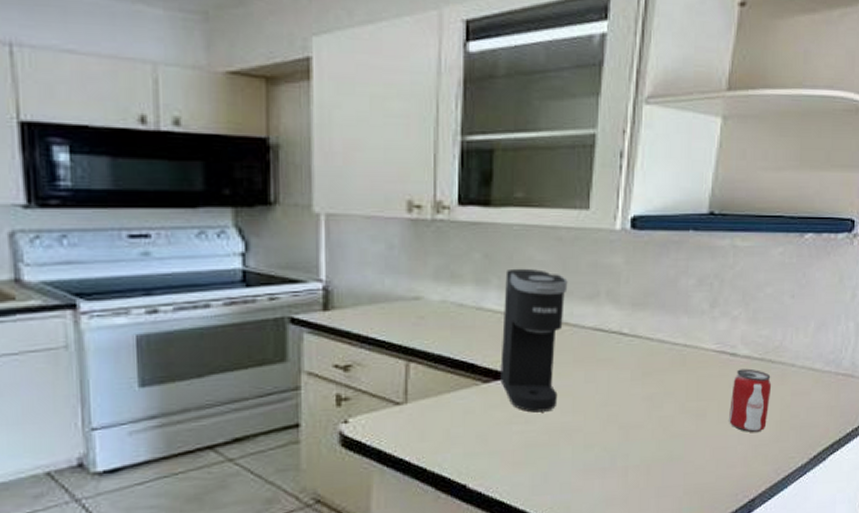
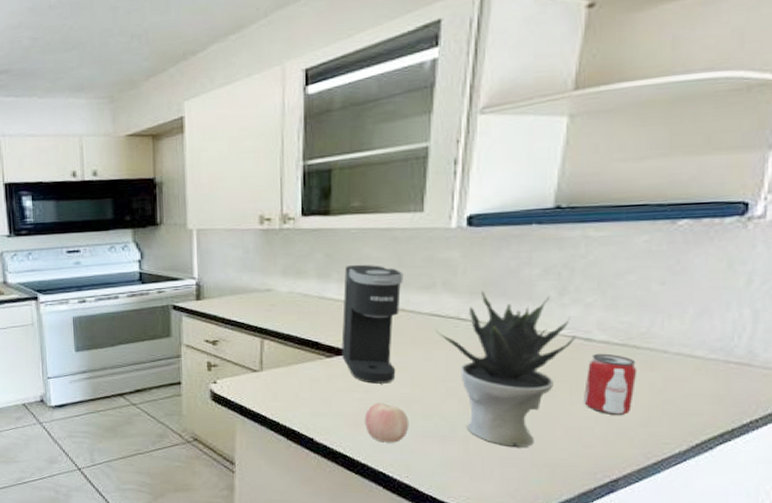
apple: none [524,435,570,483] -> present [365,403,409,443]
potted plant: none [598,302,723,474] -> present [435,291,575,447]

